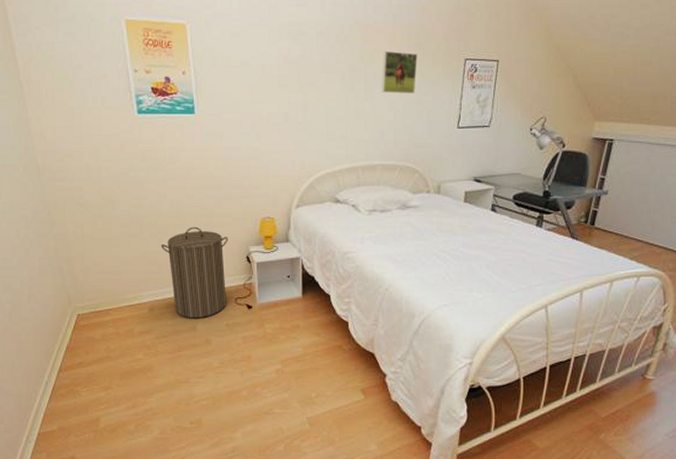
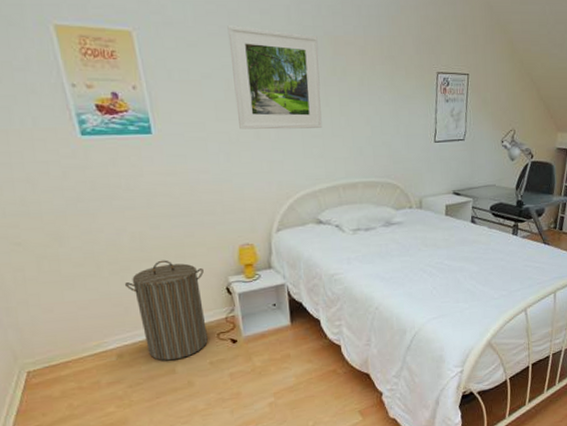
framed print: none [267,16,348,112] -> present [227,24,322,130]
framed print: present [381,50,417,95] -> none [355,63,391,109]

